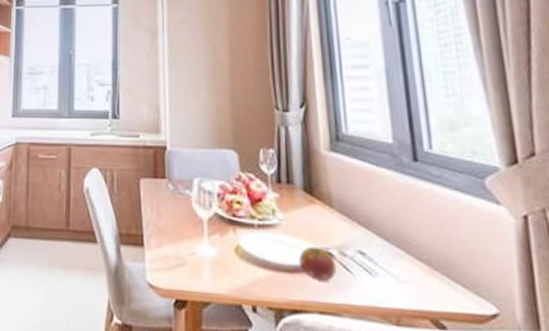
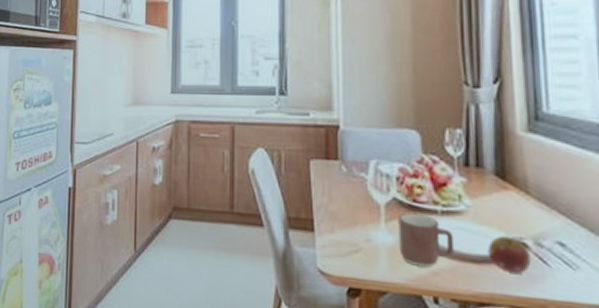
mug: none [219,227,270,278] -> present [398,212,455,268]

